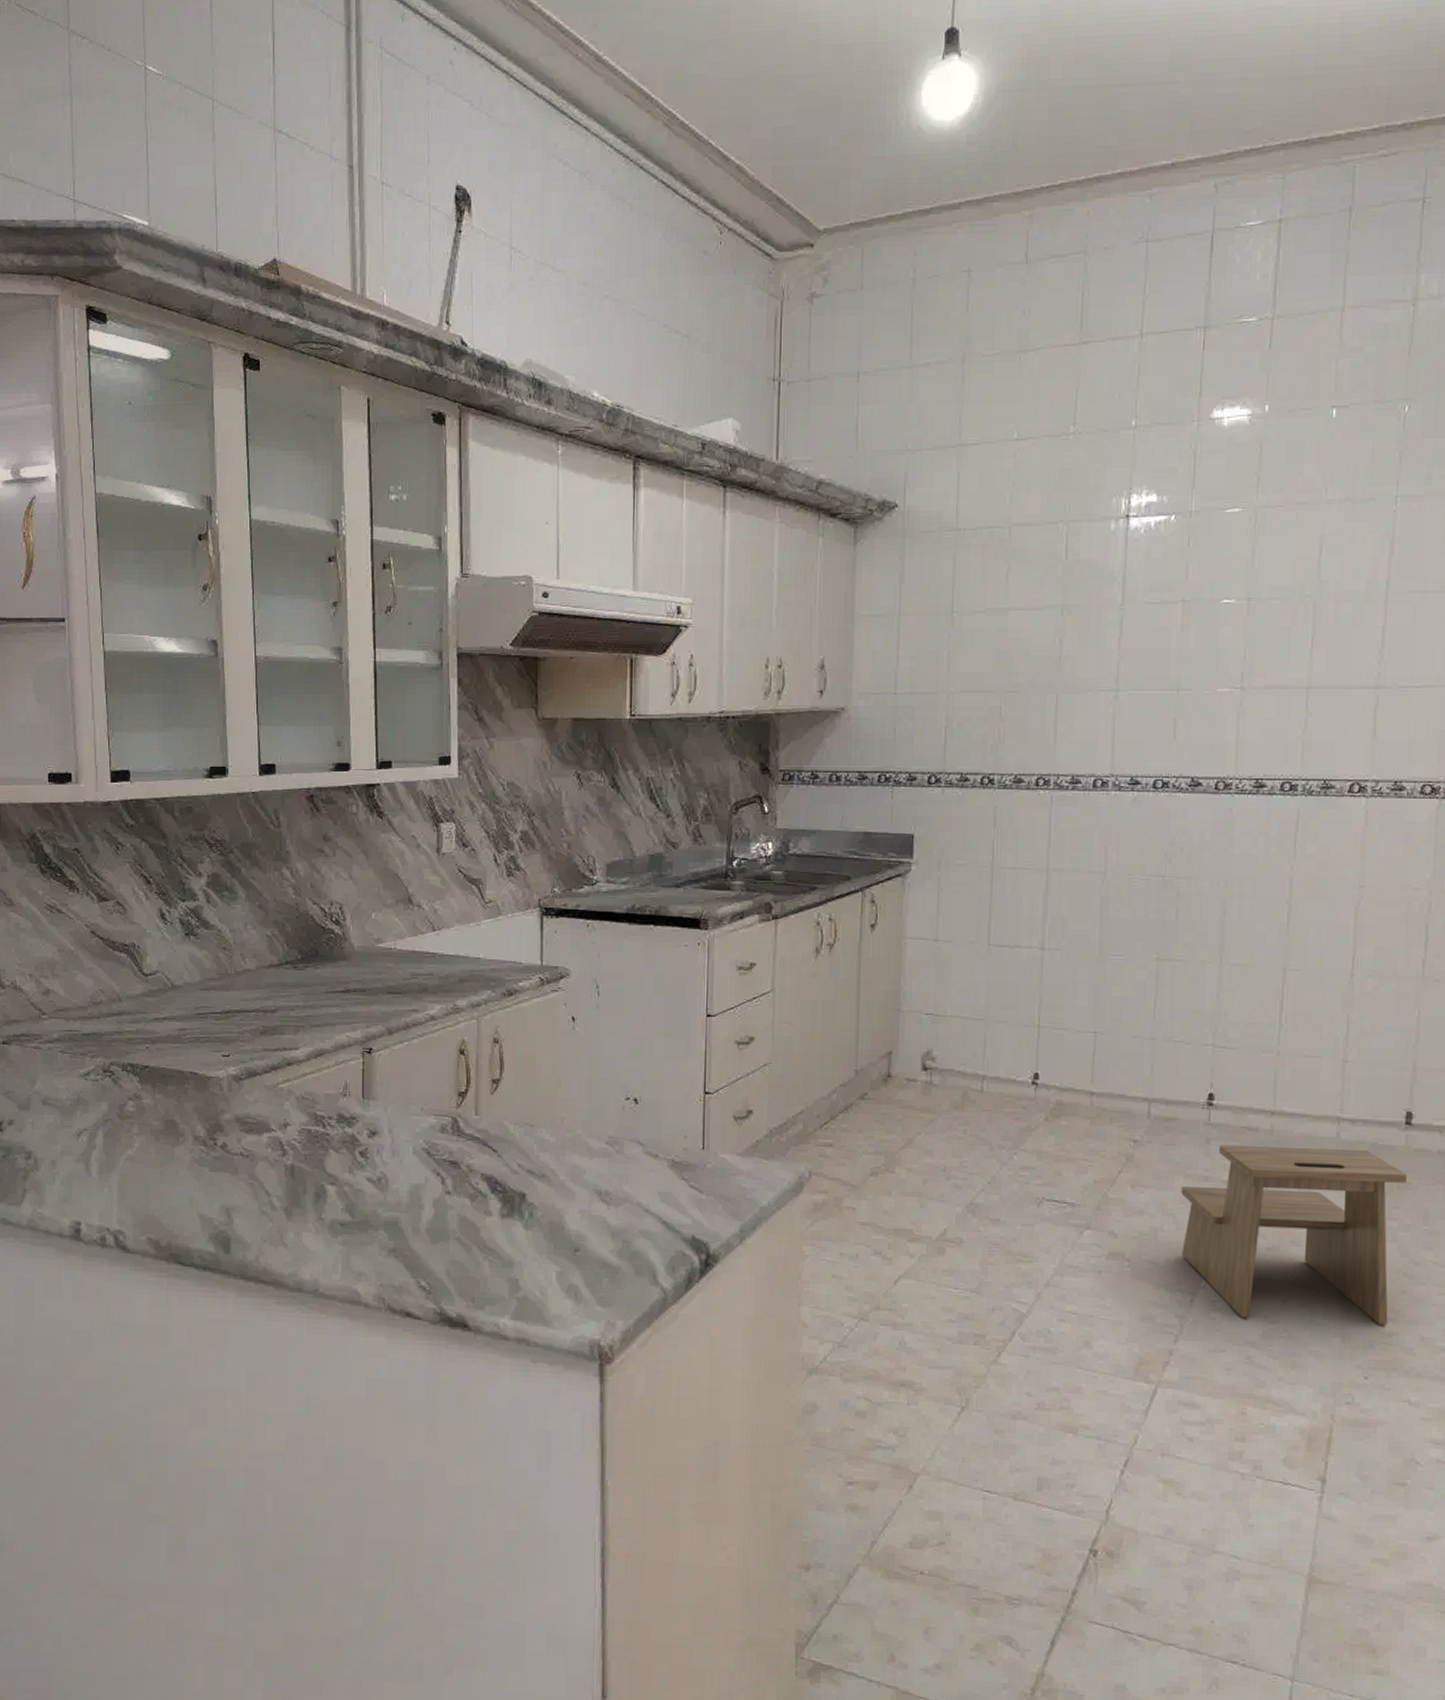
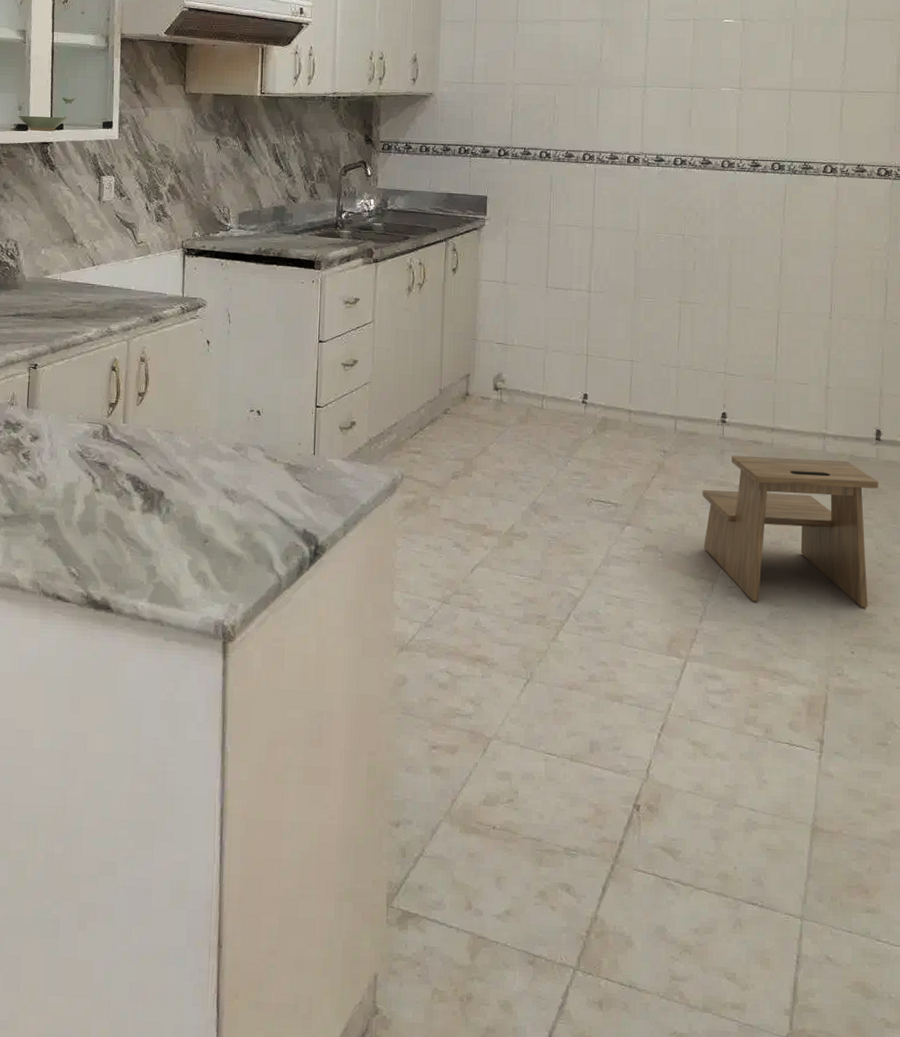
bowl: none [335,728,407,771] -> present [16,97,77,131]

